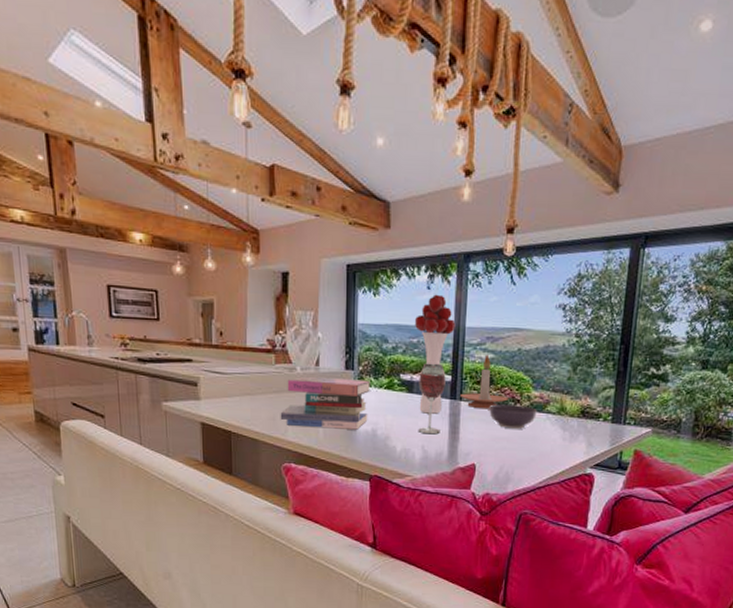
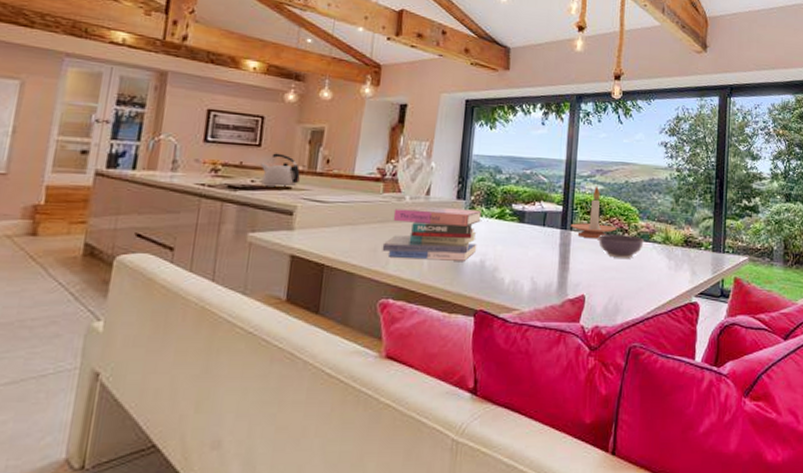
kettle: none [162,327,198,360] -> present [260,153,301,188]
flower bouquet: present [415,294,456,414] -> none [529,130,568,244]
wineglass: present [418,363,446,435] -> none [528,193,557,265]

